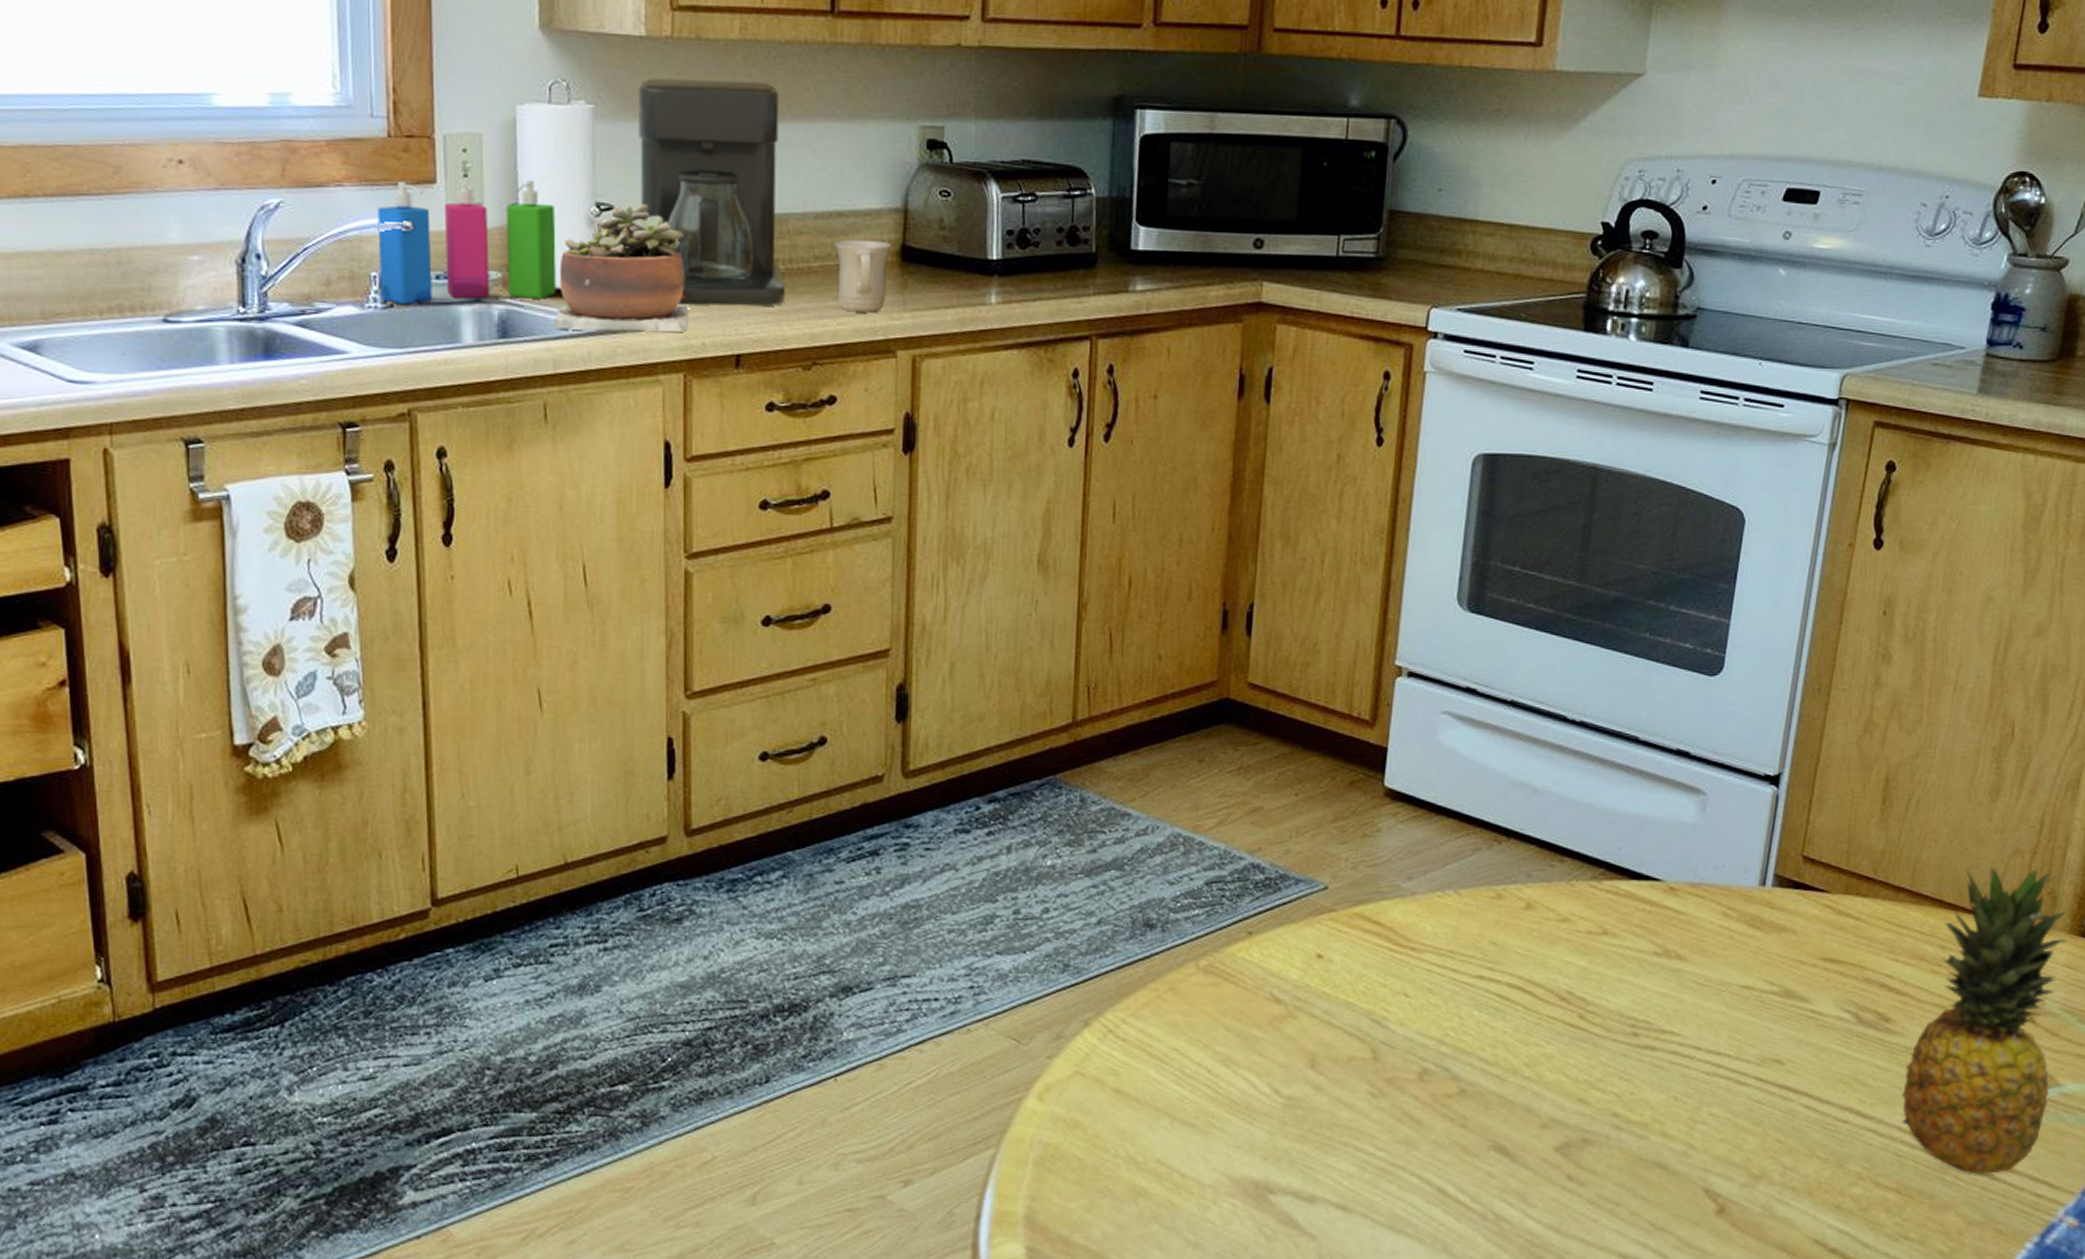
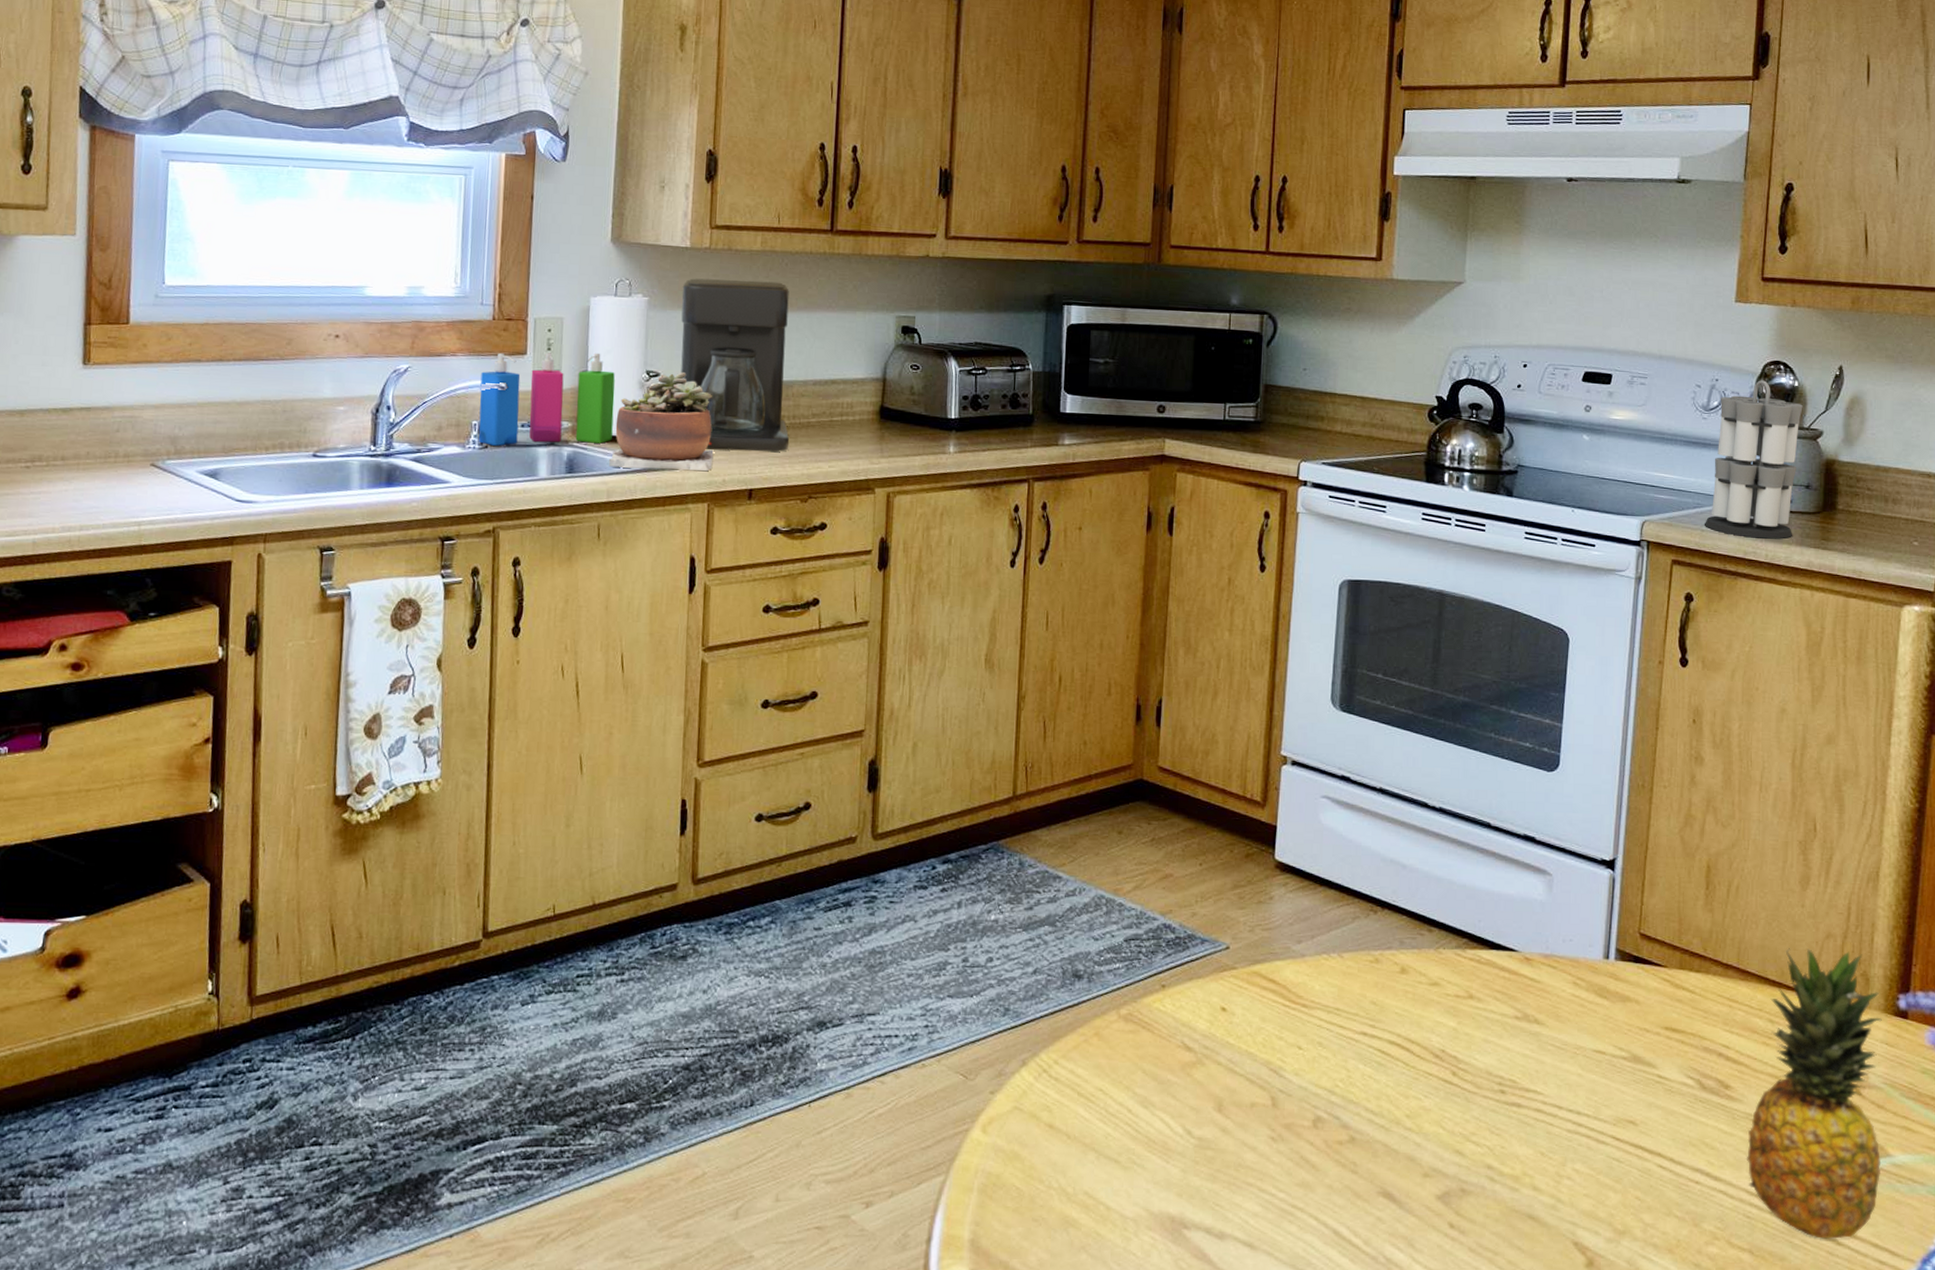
mug: present [834,239,891,313] -> none [828,401,873,458]
spice rack: none [1917,196,2048,394] -> present [1705,380,1803,540]

